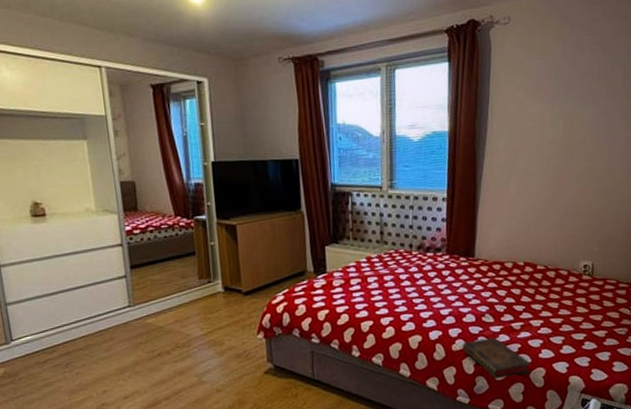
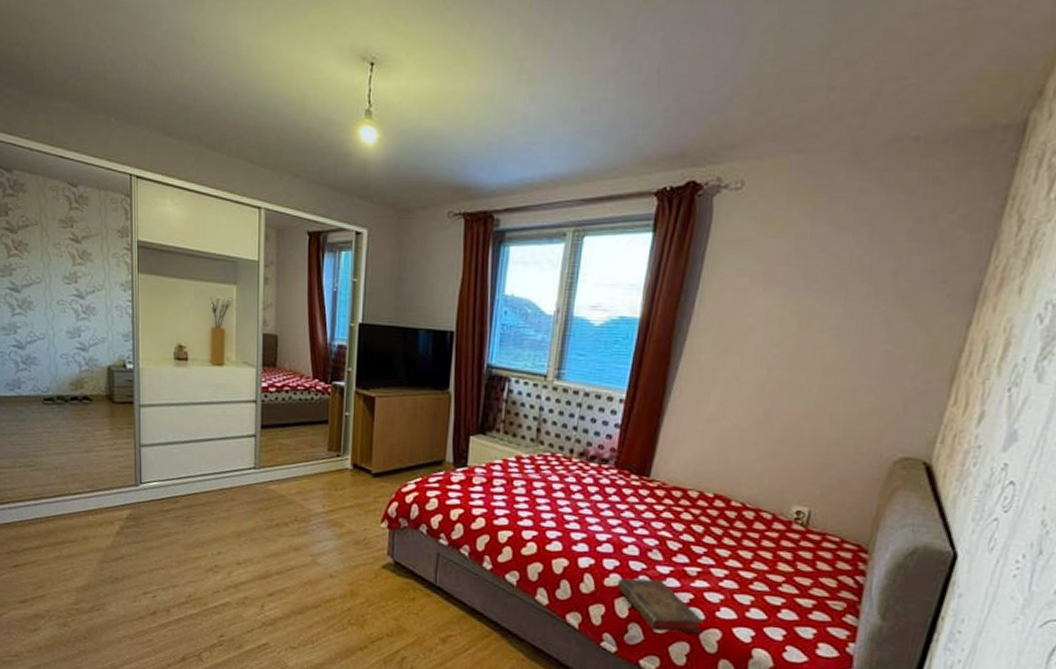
vase: none [61,152,85,217] -> present [210,297,233,366]

